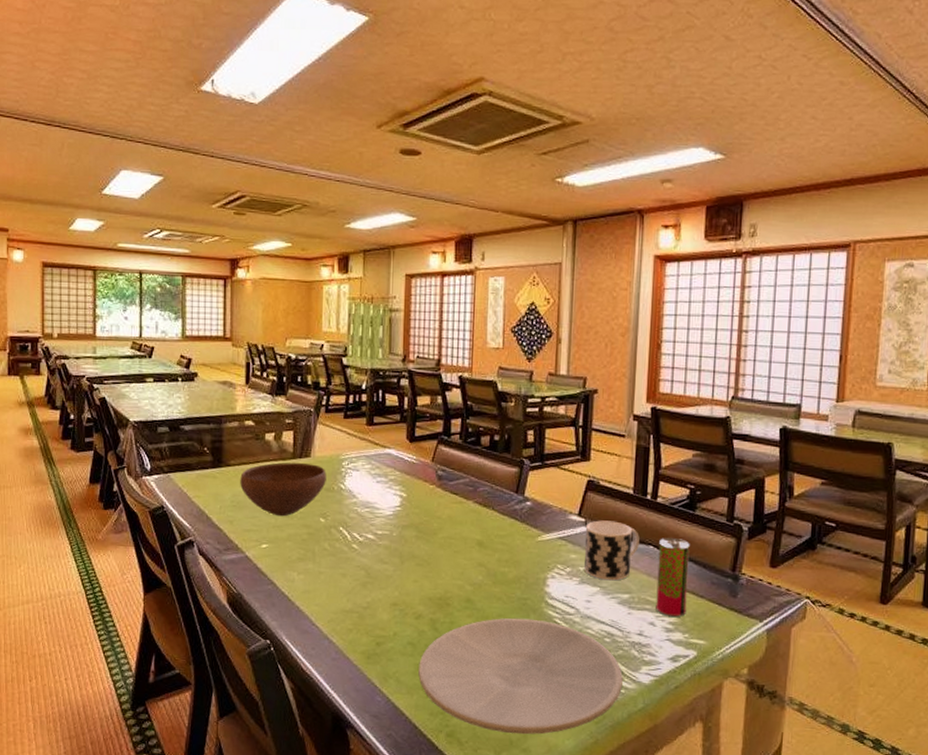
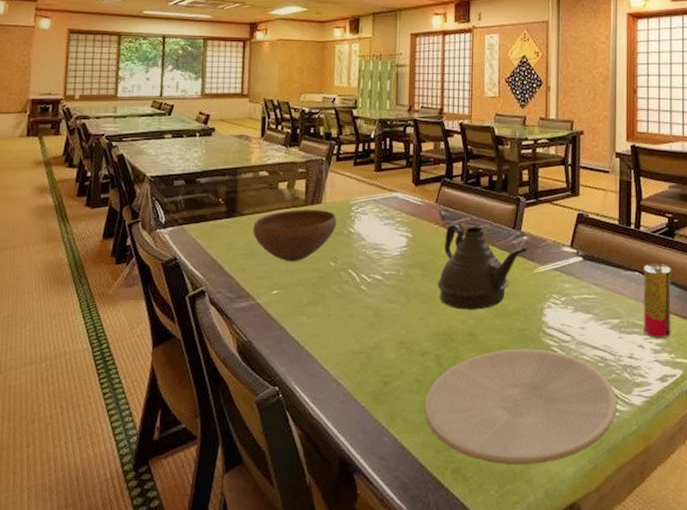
teapot: none [433,484,530,576] -> present [437,223,527,310]
cup: present [584,520,639,581] -> none [578,250,626,307]

